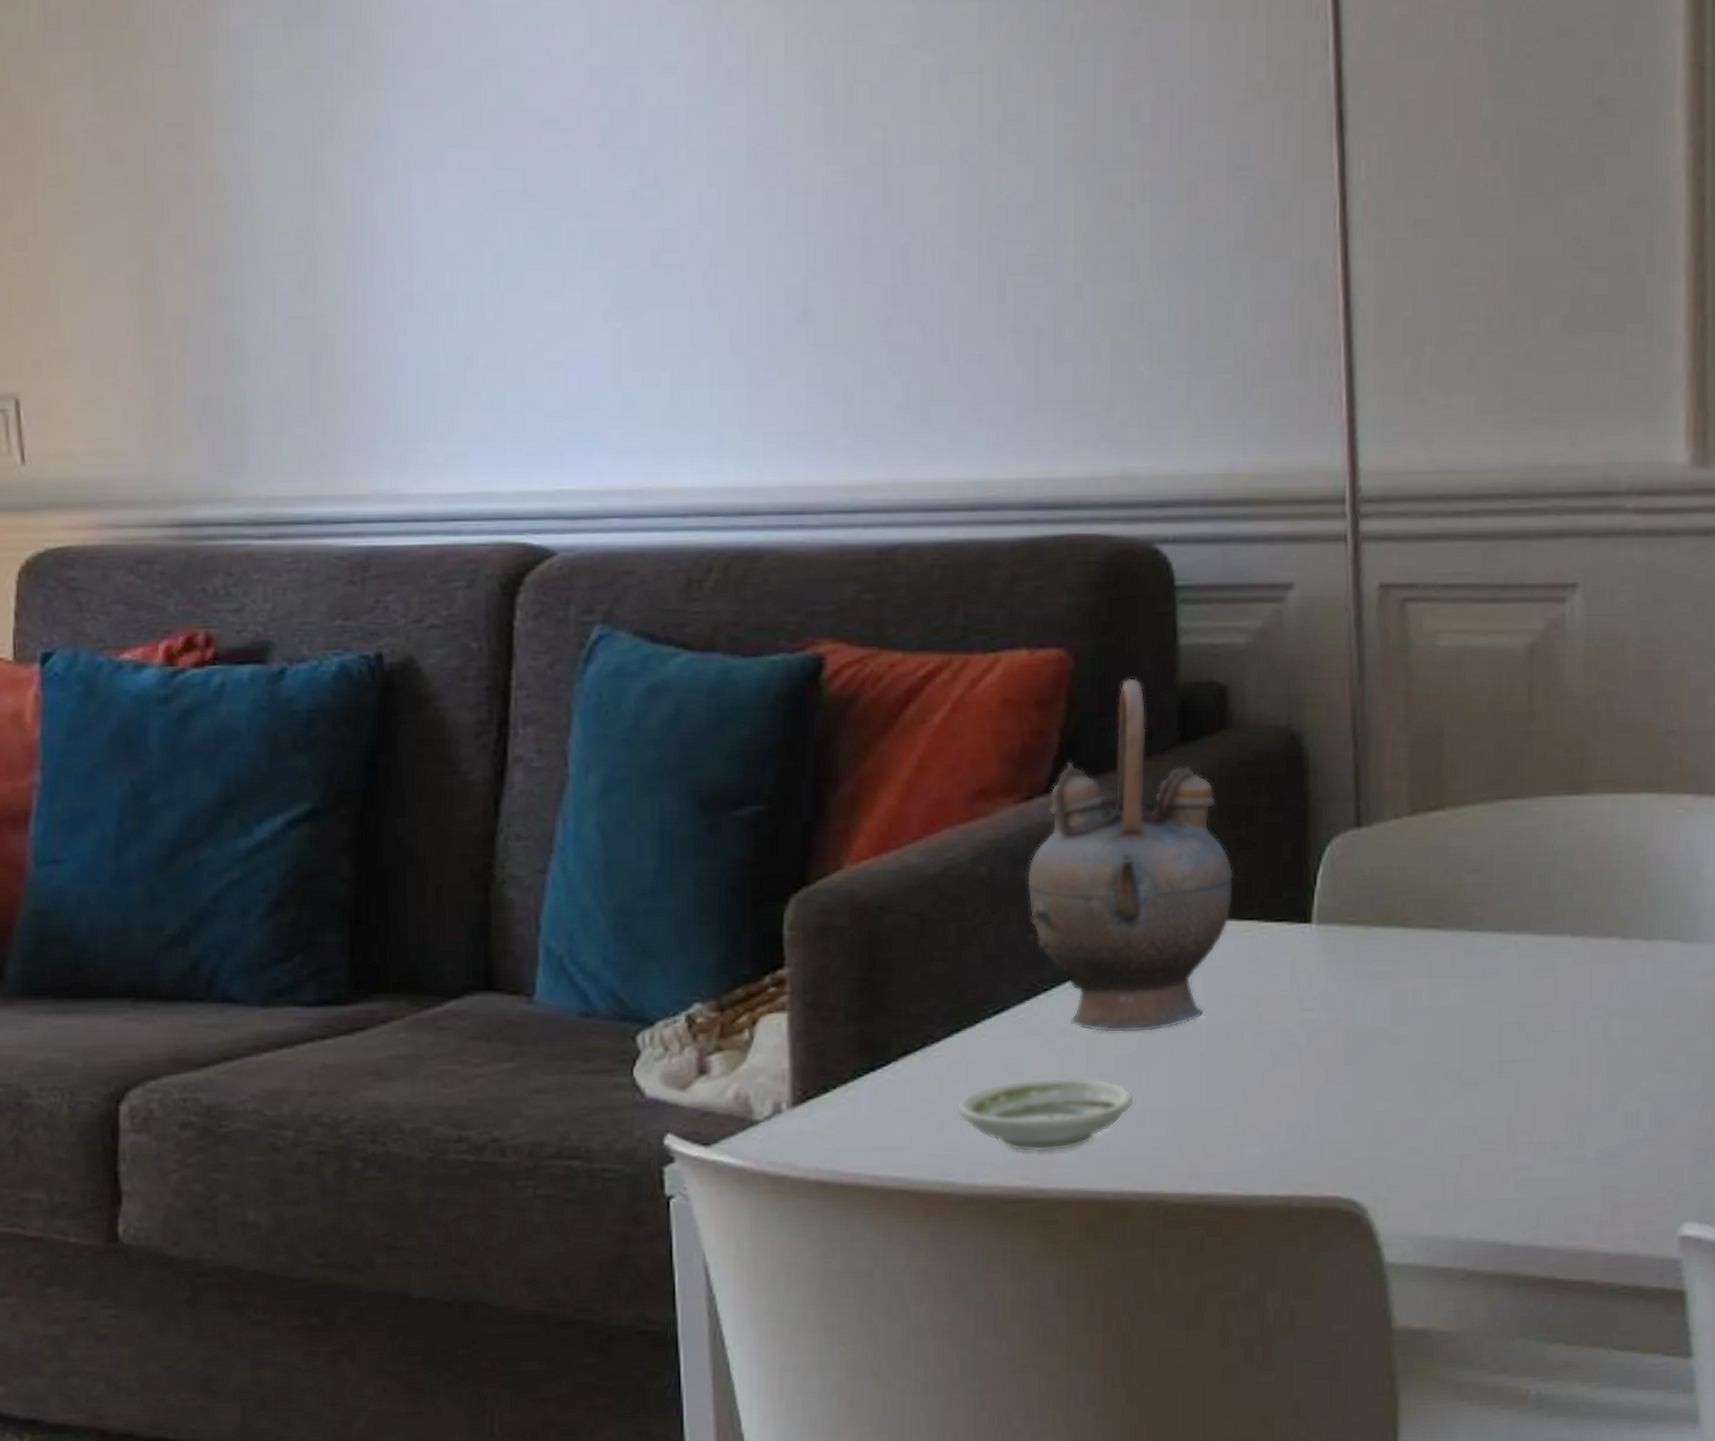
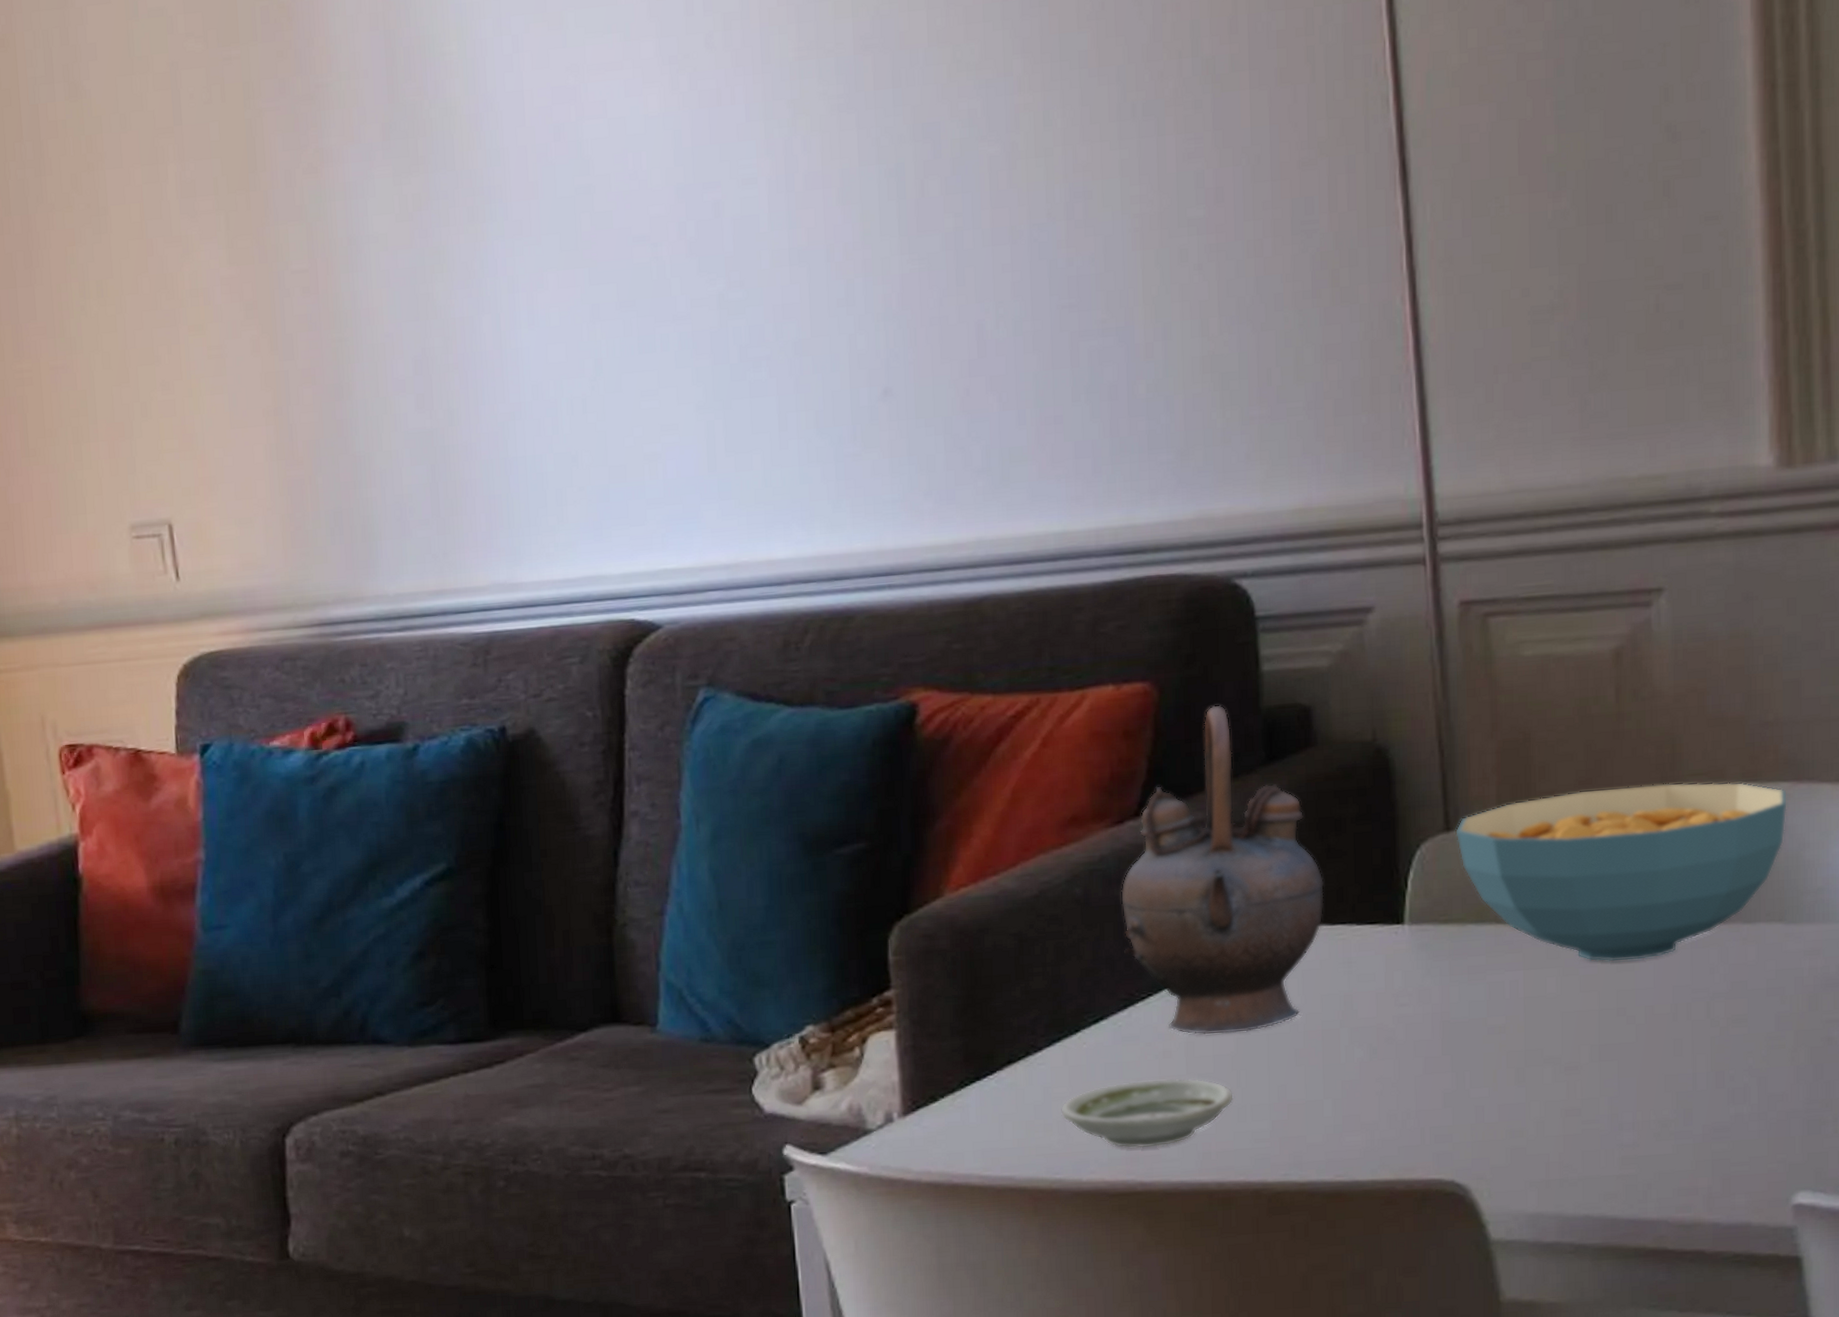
cereal bowl: none [1366,788,1690,975] -> present [1455,782,1788,962]

